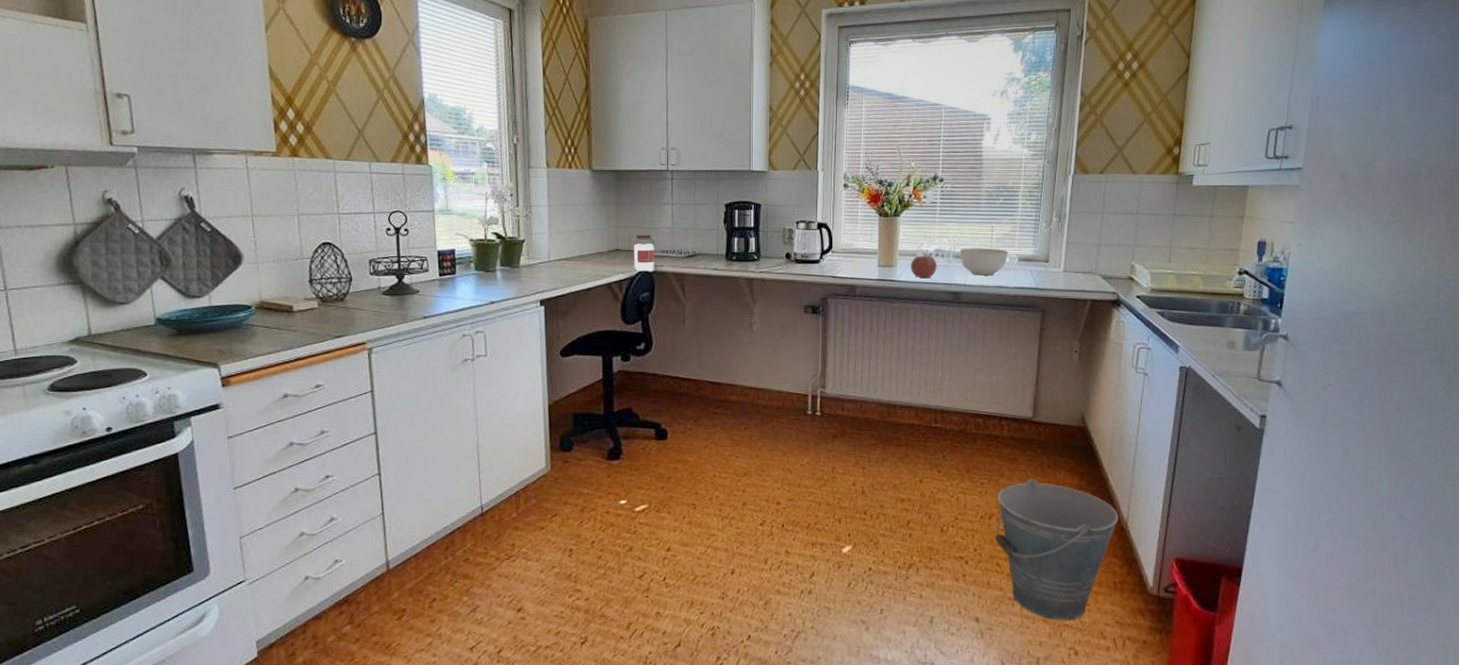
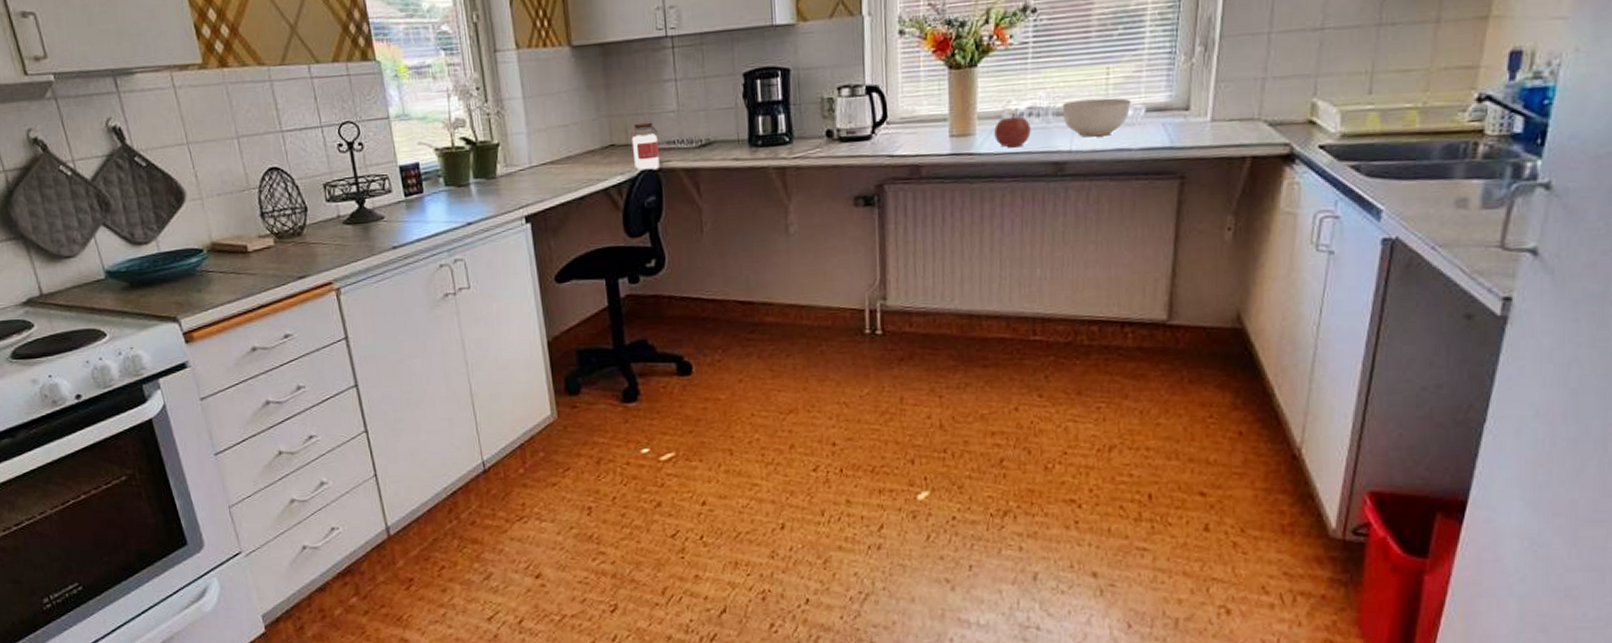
bucket: present [995,479,1118,621] -> none [1117,399,1288,574]

